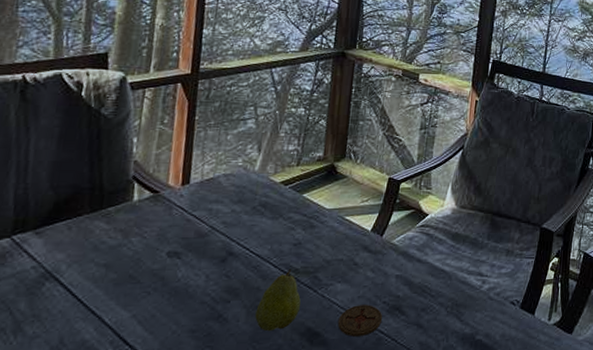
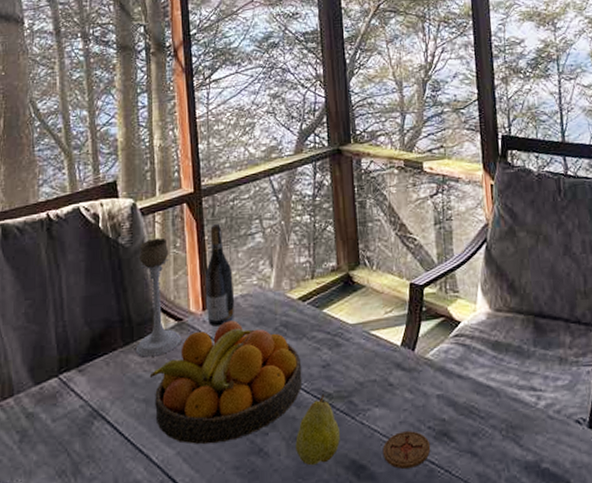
candle holder: none [102,112,155,225] -> present [135,237,182,357]
fruit bowl: none [114,197,274,309] -> present [149,320,303,445]
wine bottle: none [185,105,219,201] -> present [205,223,235,327]

